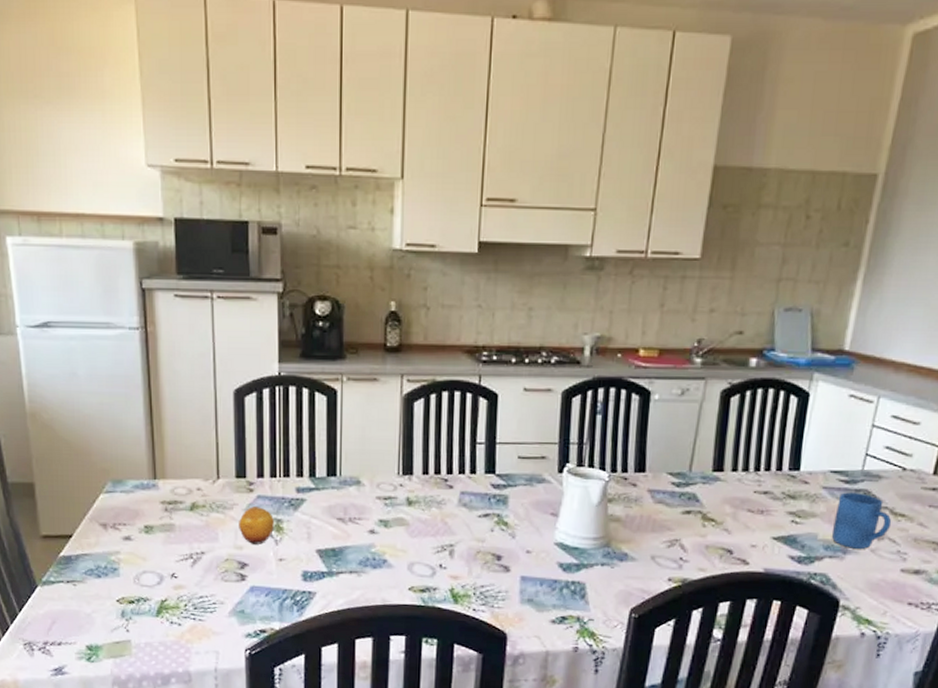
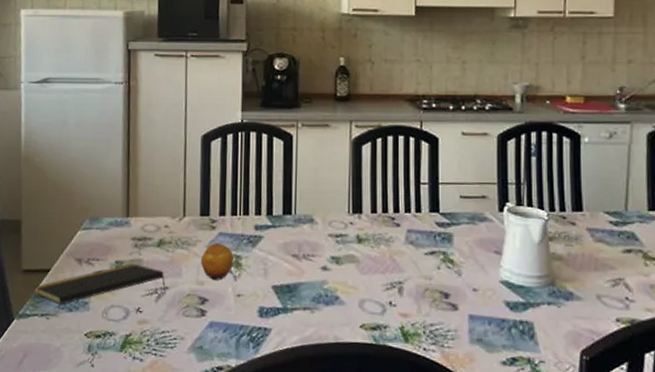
notepad: none [56,528,202,571] -> present [34,263,166,304]

